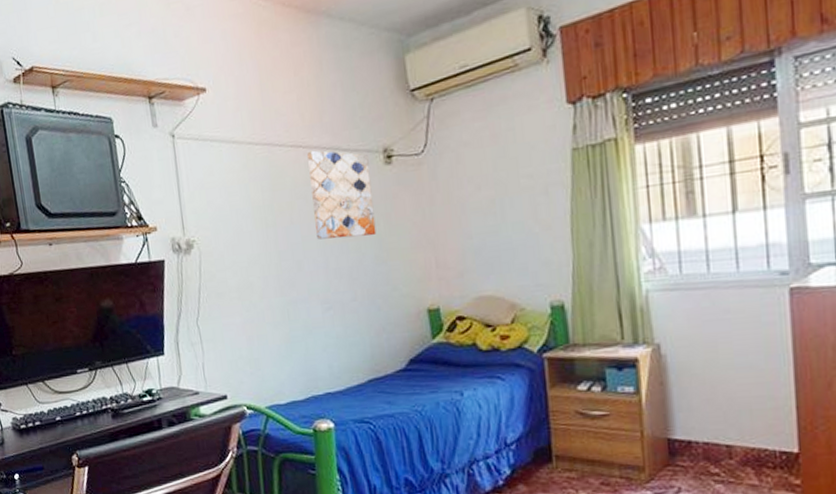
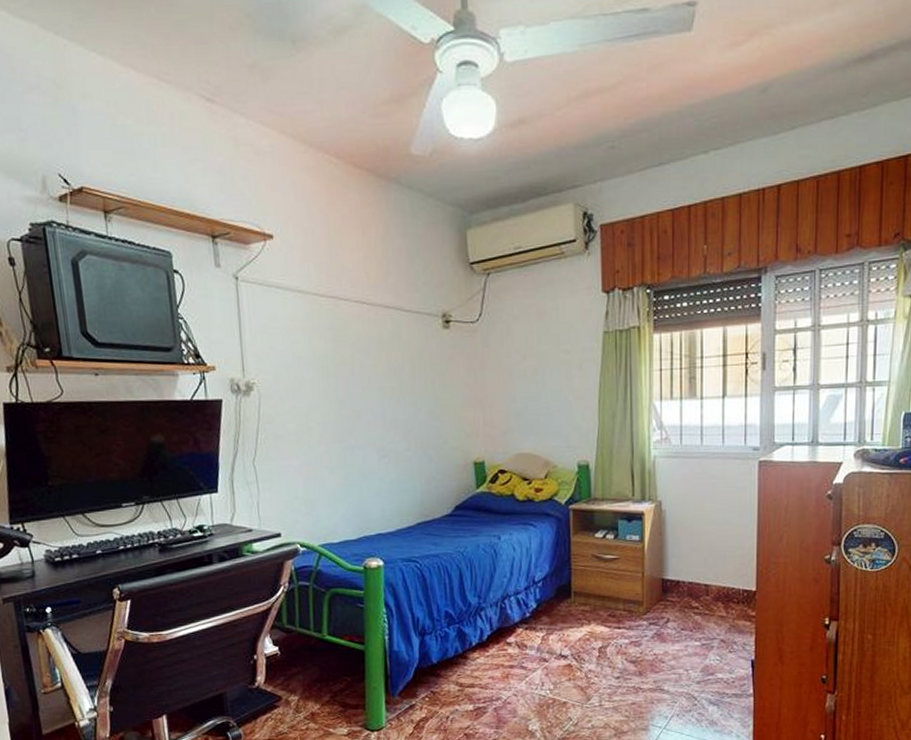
wall art: present [307,150,377,240] -> none [371,308,432,393]

